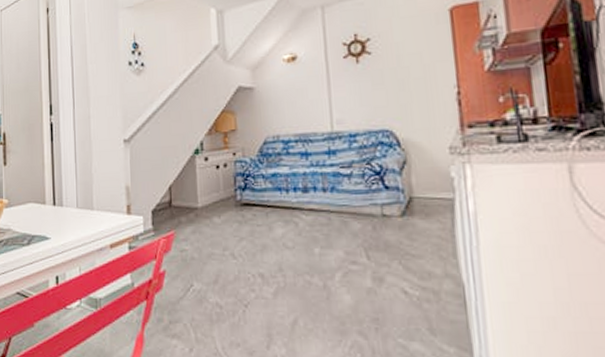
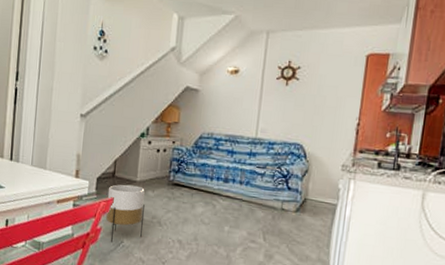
planter: none [166,213,214,288] -> present [105,184,145,243]

